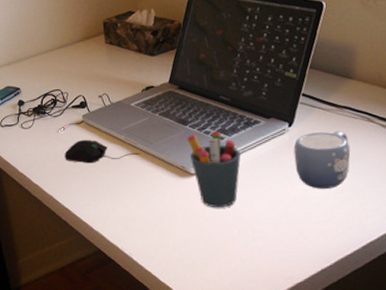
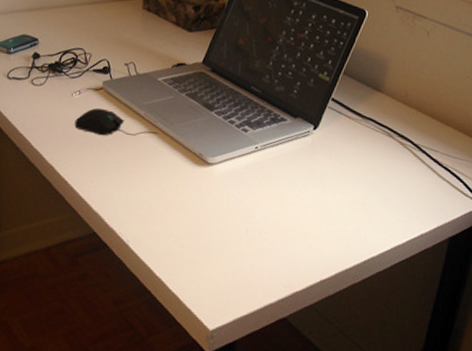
pen holder: present [187,131,241,208] -> none [210,121,263,204]
mug: present [293,130,351,189] -> none [312,139,368,199]

